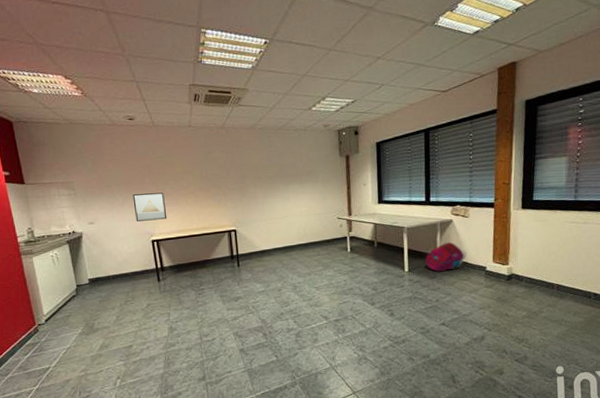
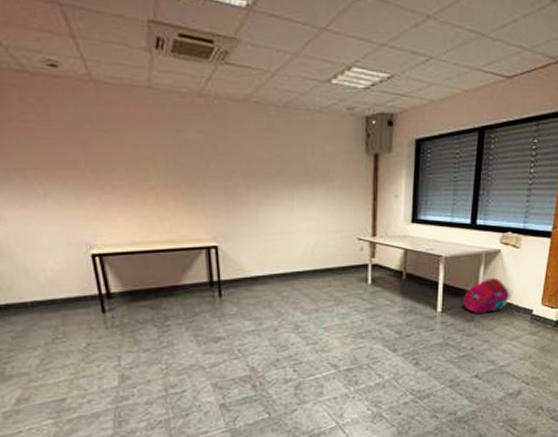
wall art: present [132,192,167,222] -> none [59,185,115,226]

